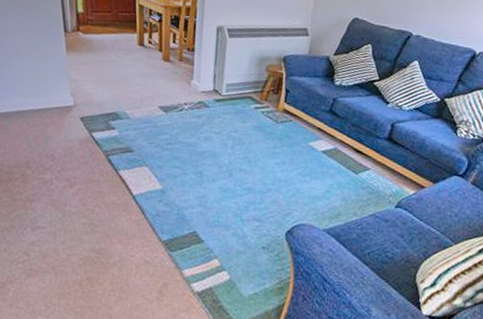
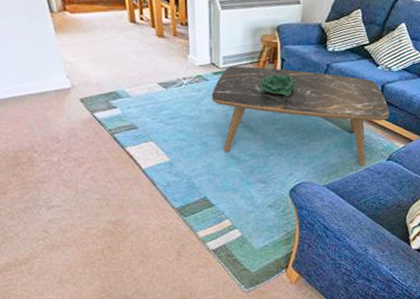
coffee table: none [210,94,400,211] -> present [211,66,390,165]
decorative bowl: none [262,104,301,129] -> present [260,73,297,96]

